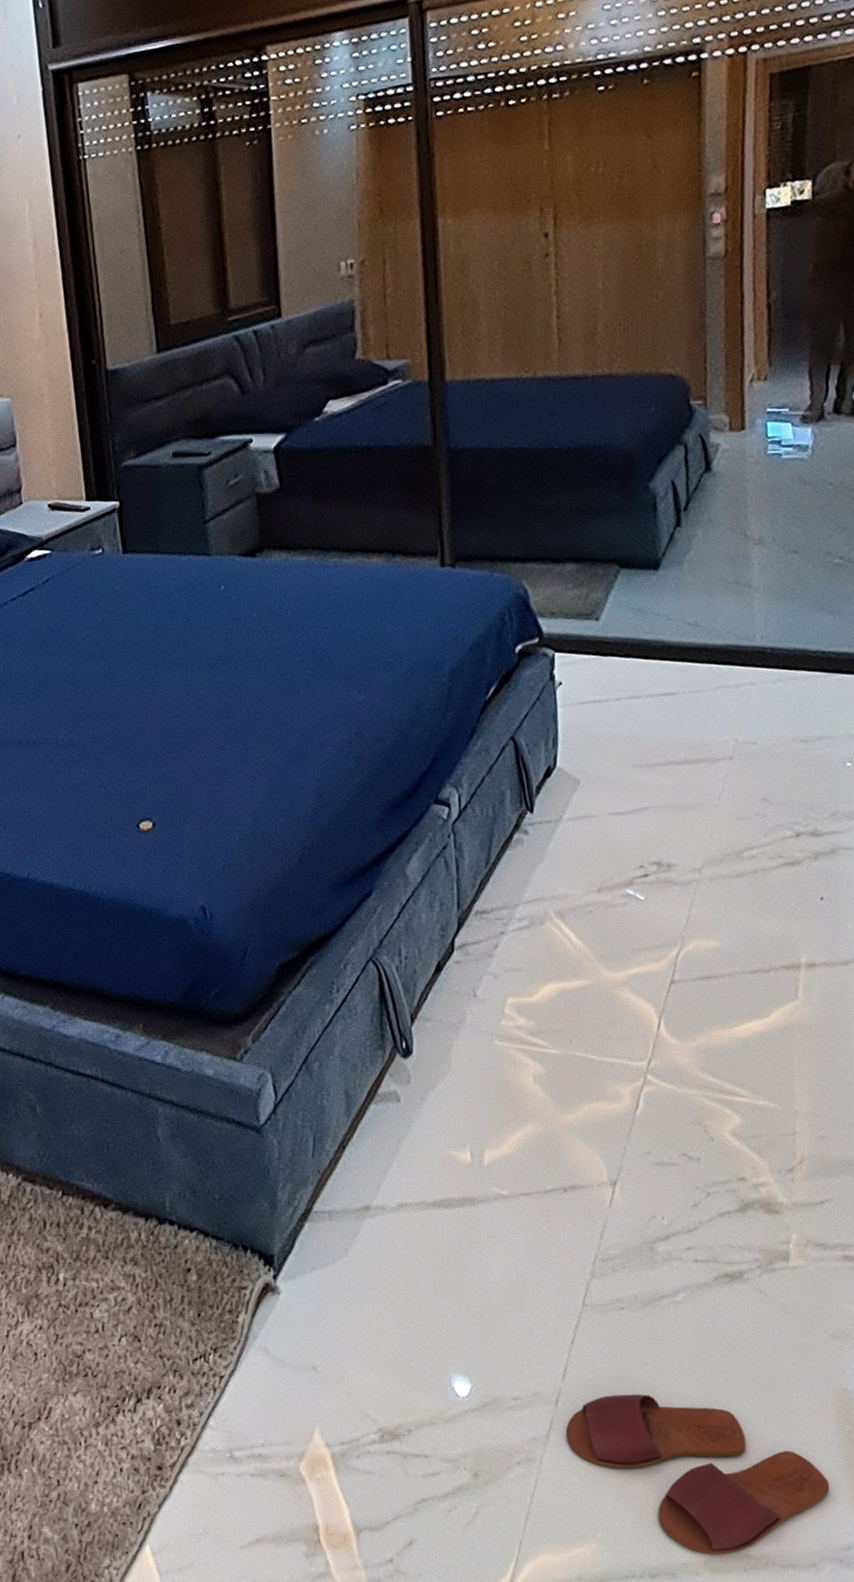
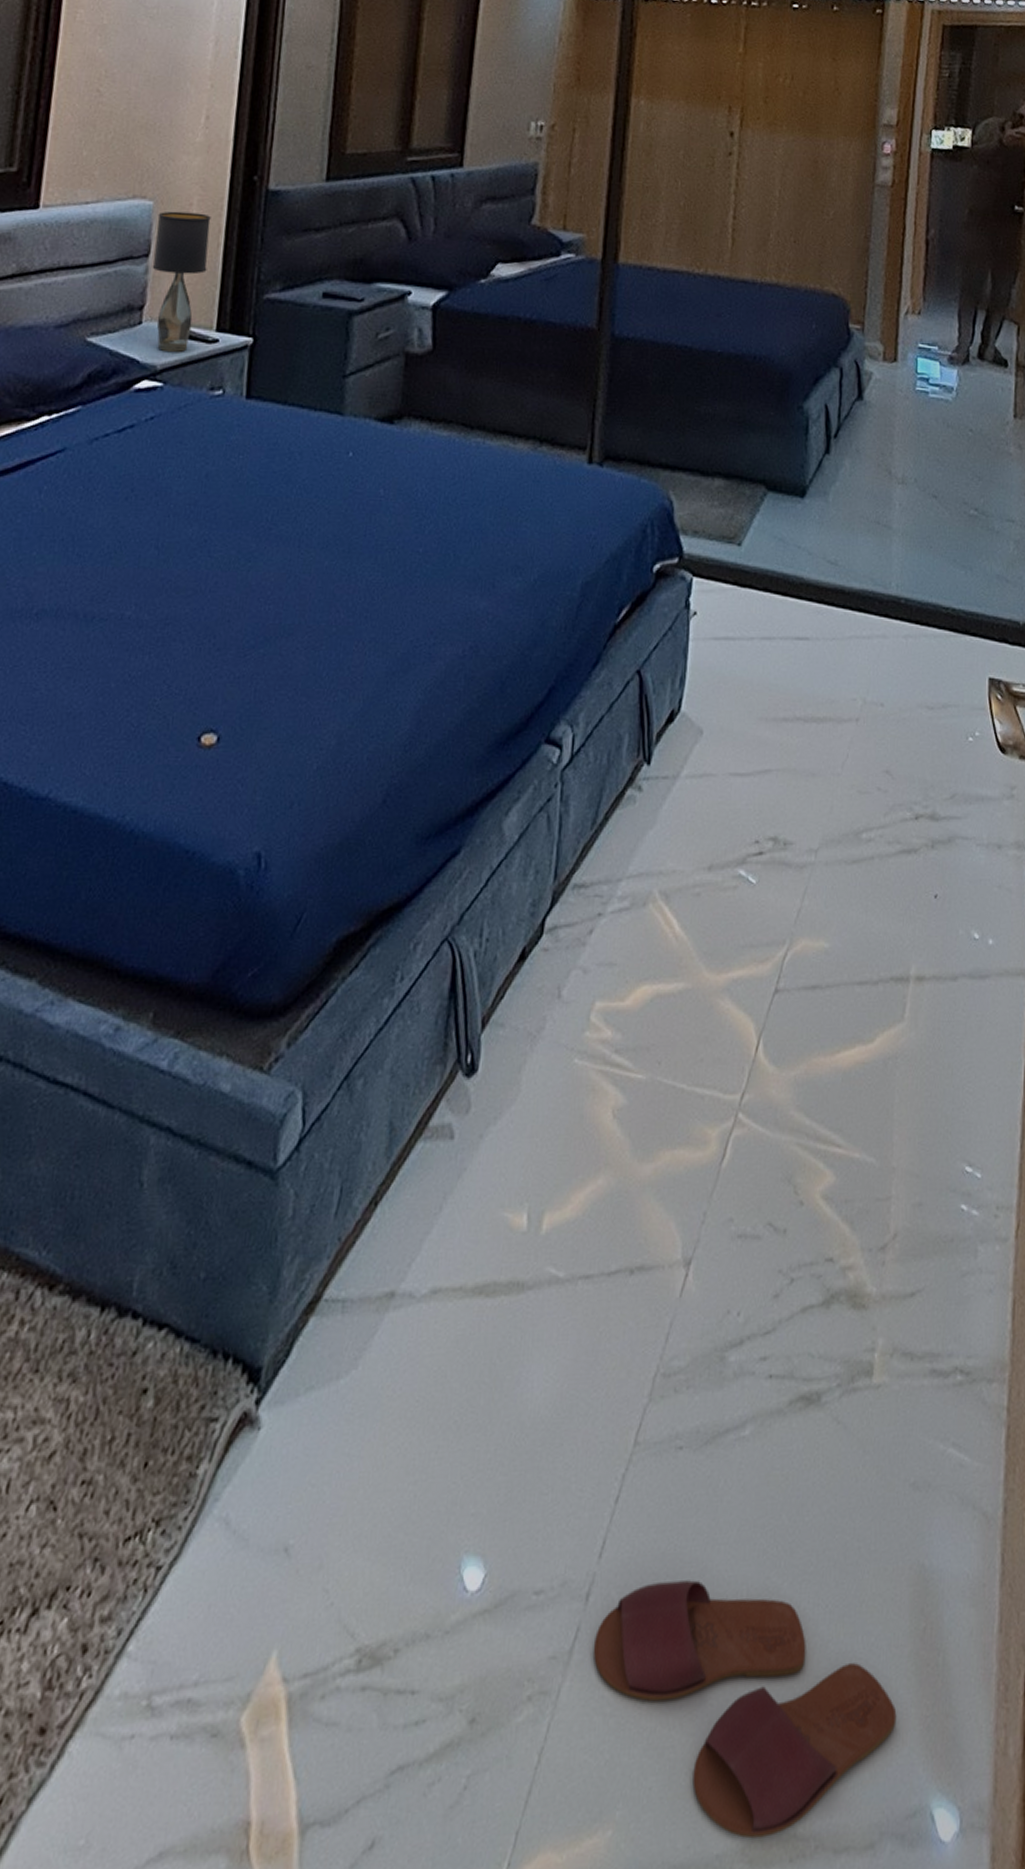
table lamp: none [16,401,68,524] -> present [152,211,211,352]

